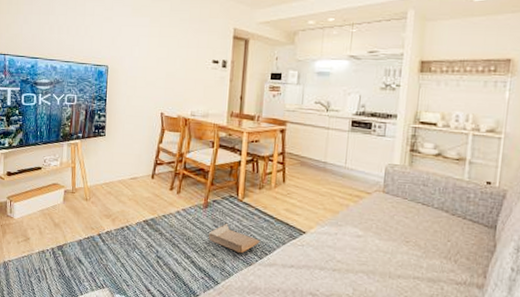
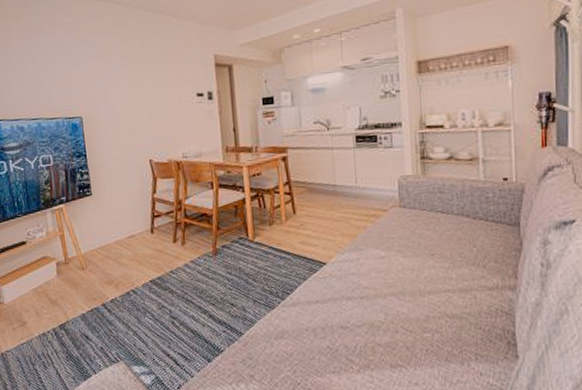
cardboard box: present [209,224,260,254] -> none [223,269,280,298]

